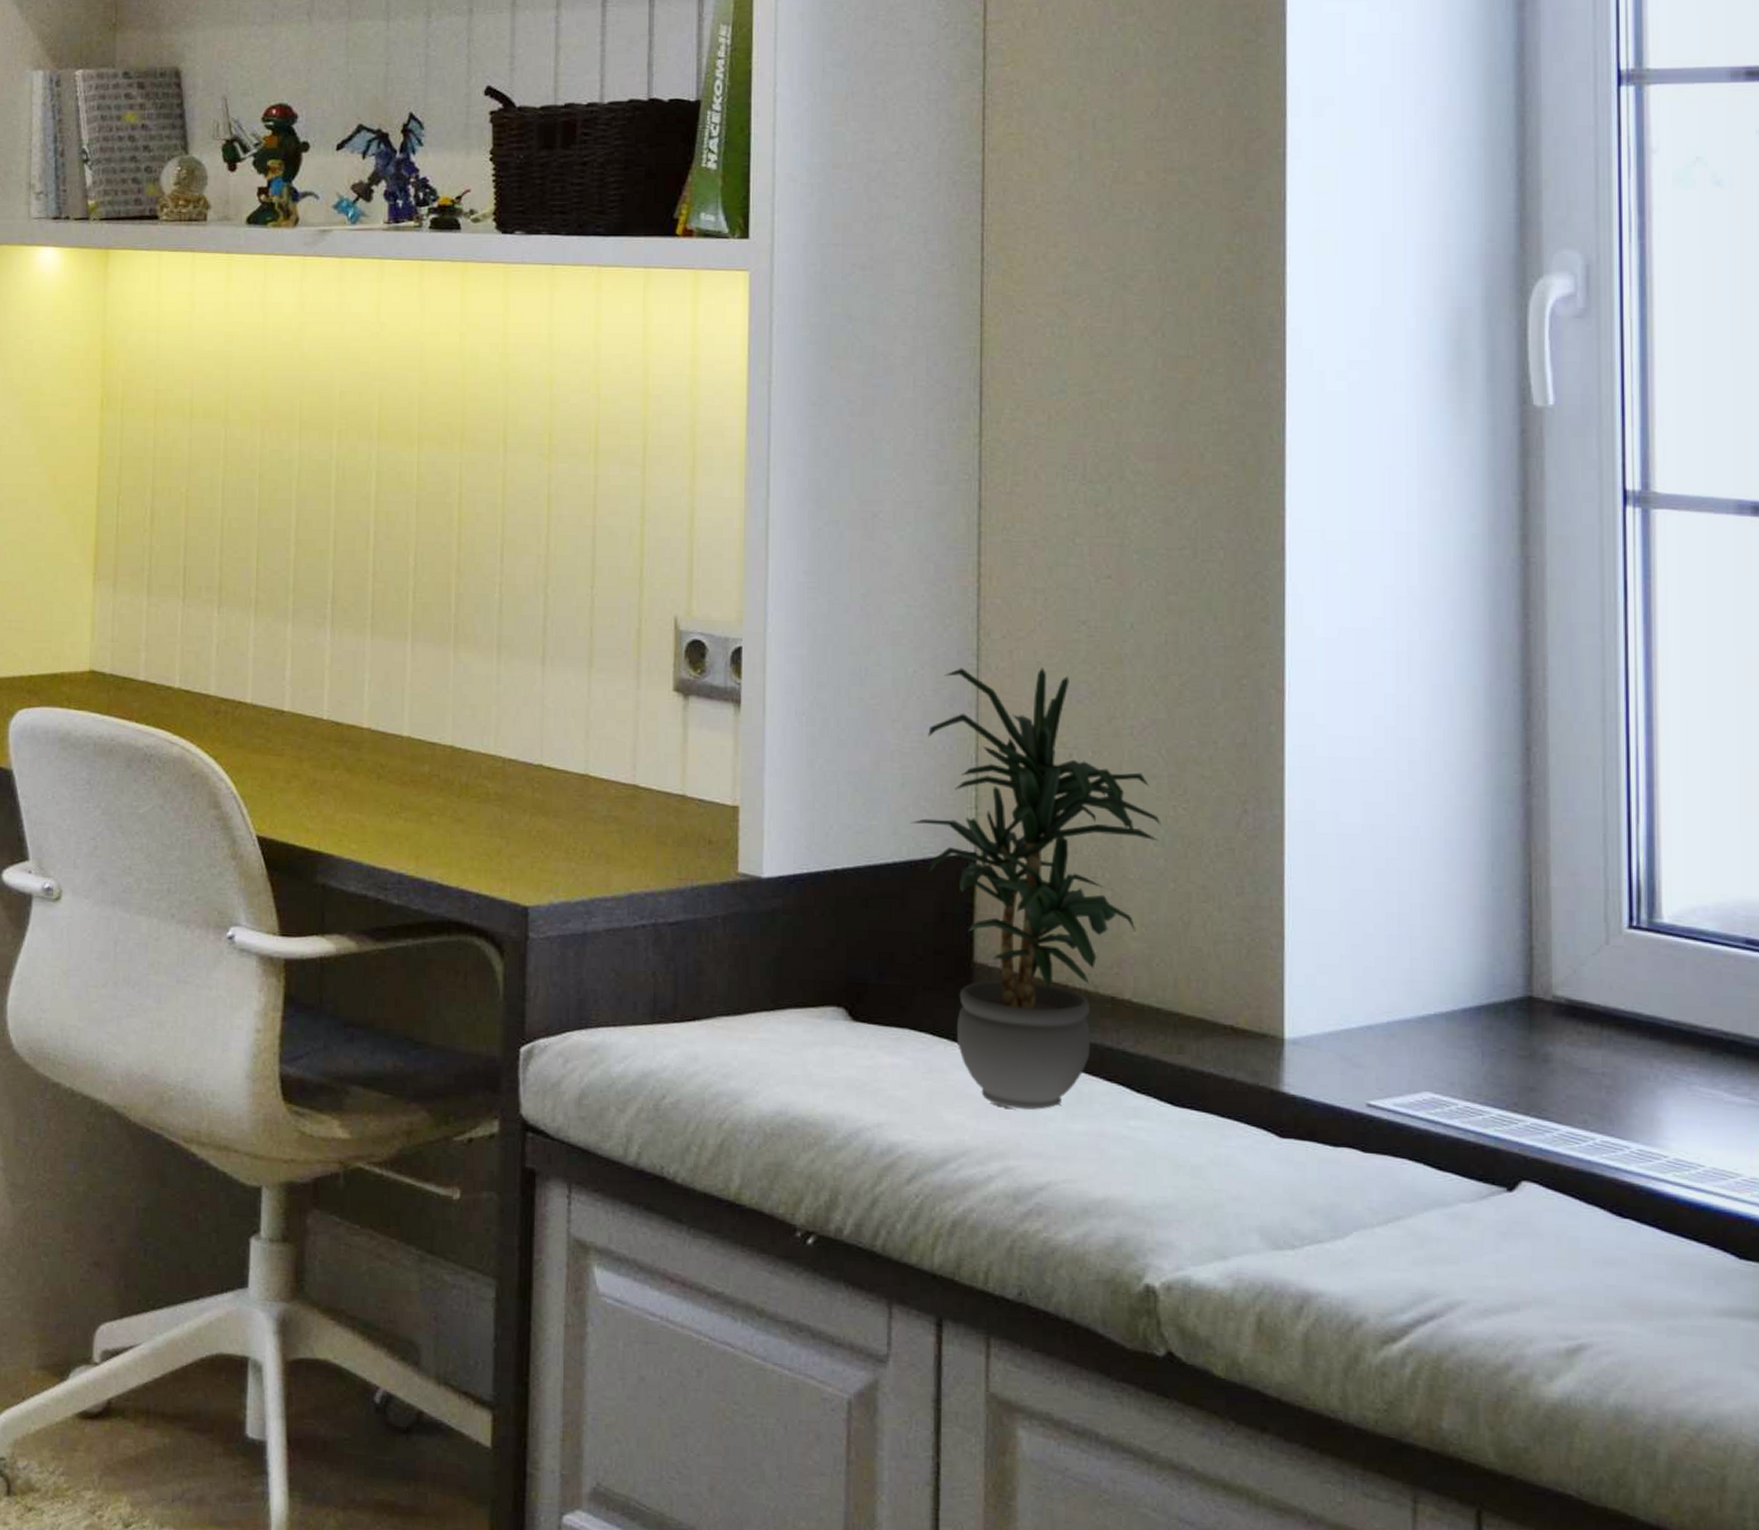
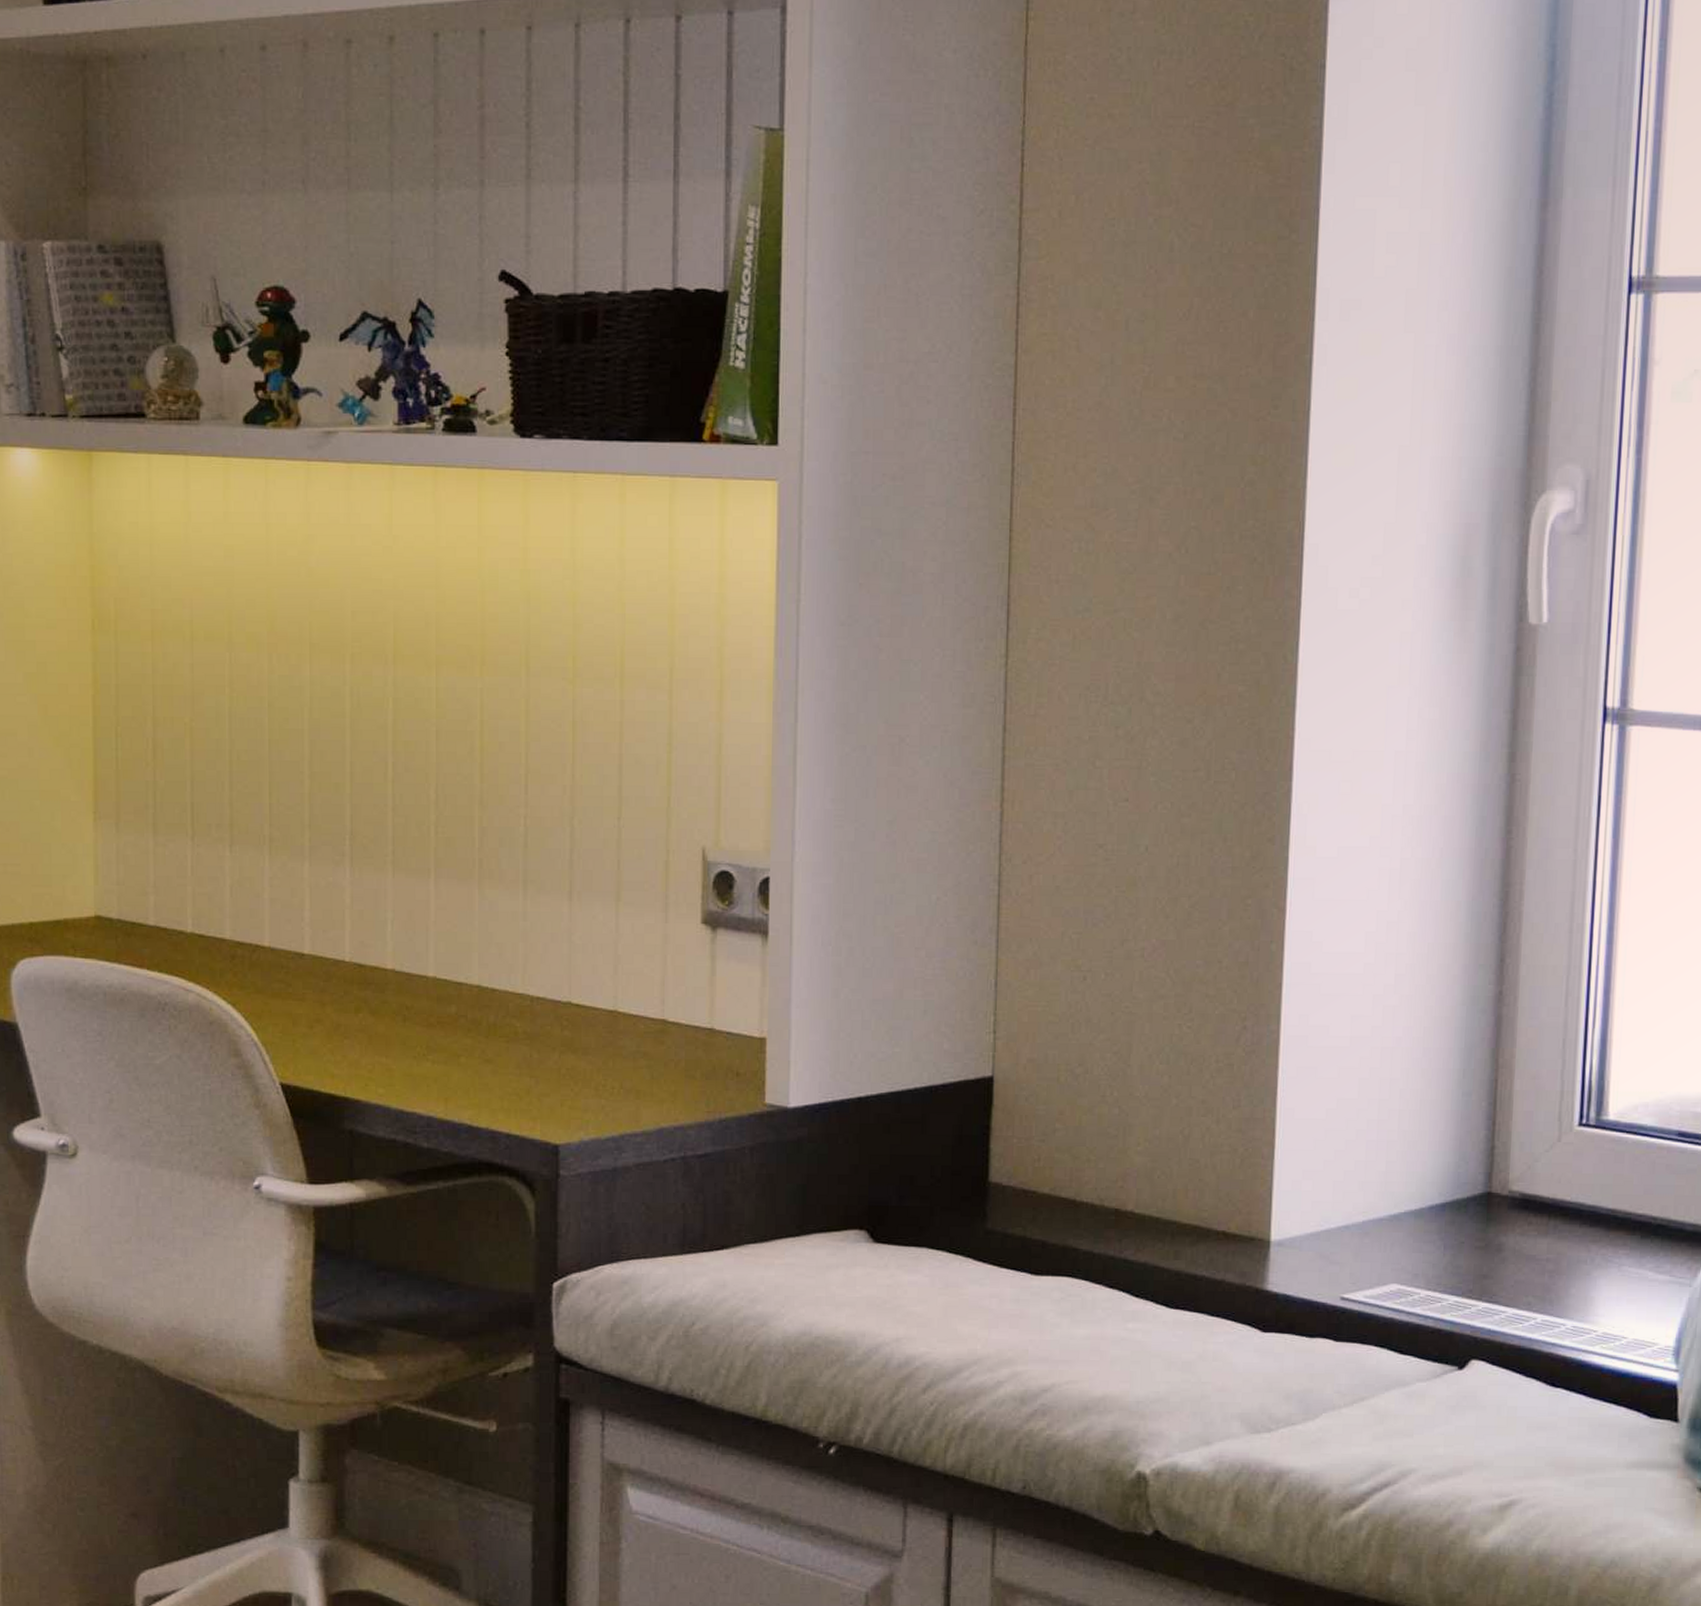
potted plant: present [911,668,1162,1111] -> none [932,892,1167,1319]

